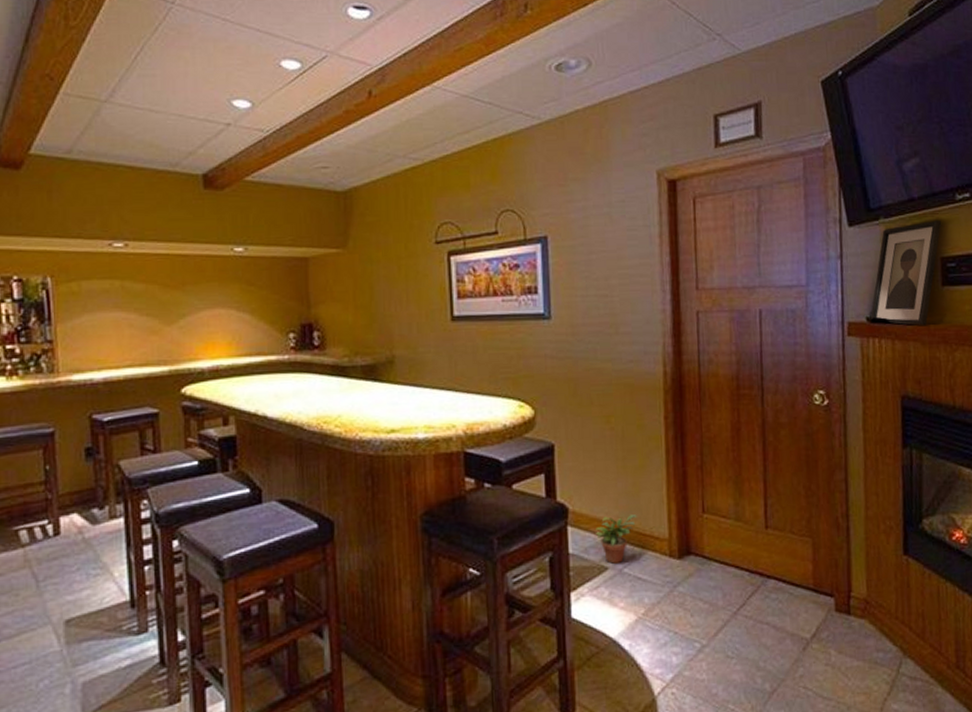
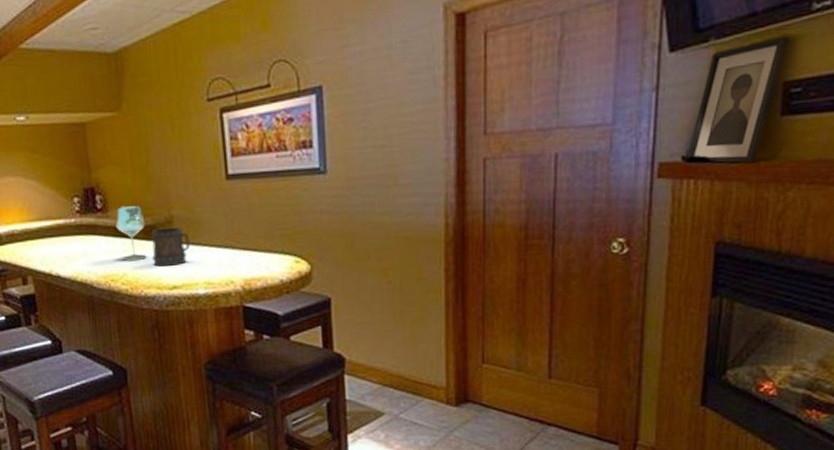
wine glass: none [333,343,365,401] -> present [115,205,146,261]
beer mug: none [370,367,411,409] -> present [151,227,190,267]
potted plant: present [595,515,637,564] -> none [371,364,414,410]

